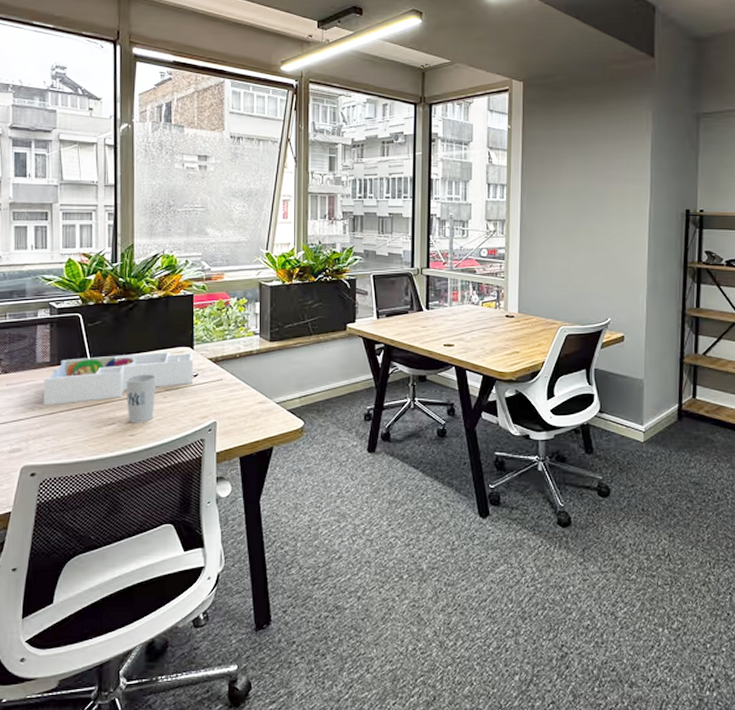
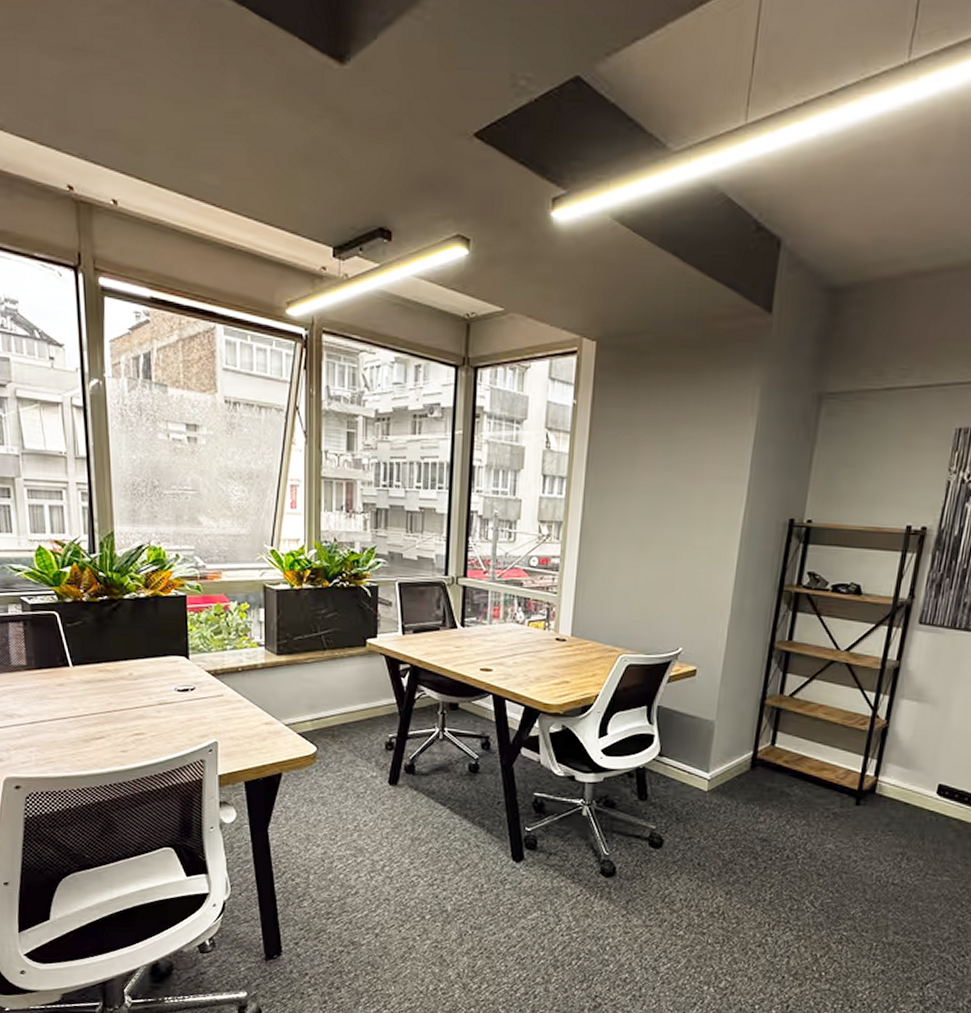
desk organizer: present [43,351,194,406] -> none [21,660,190,714]
cup: present [126,374,156,423] -> none [113,684,148,739]

